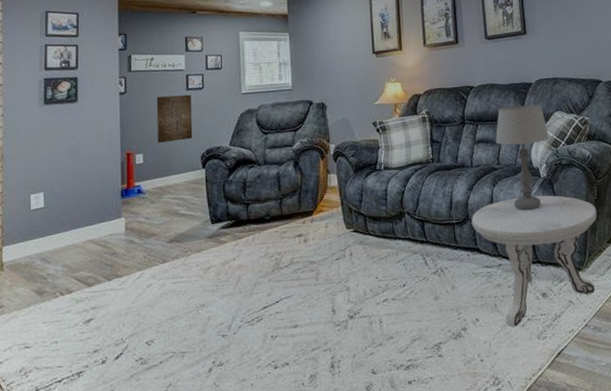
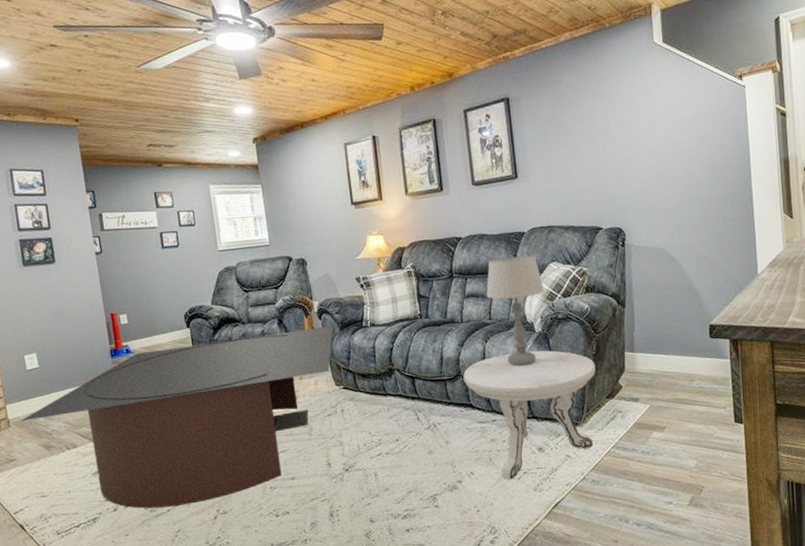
coffee table: none [15,169,348,361] -> present [20,326,333,509]
wall art: present [156,94,193,144] -> none [132,252,174,304]

